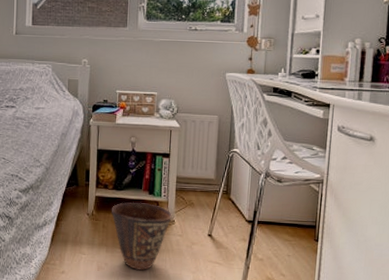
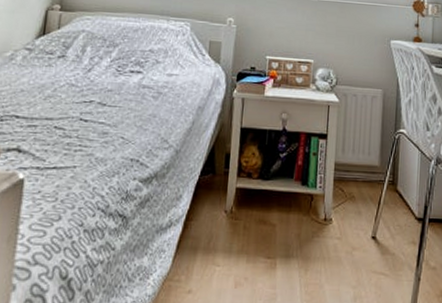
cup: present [112,202,172,271] -> none [255,195,329,287]

